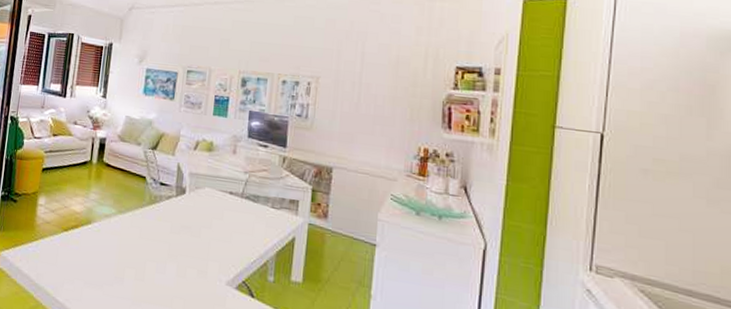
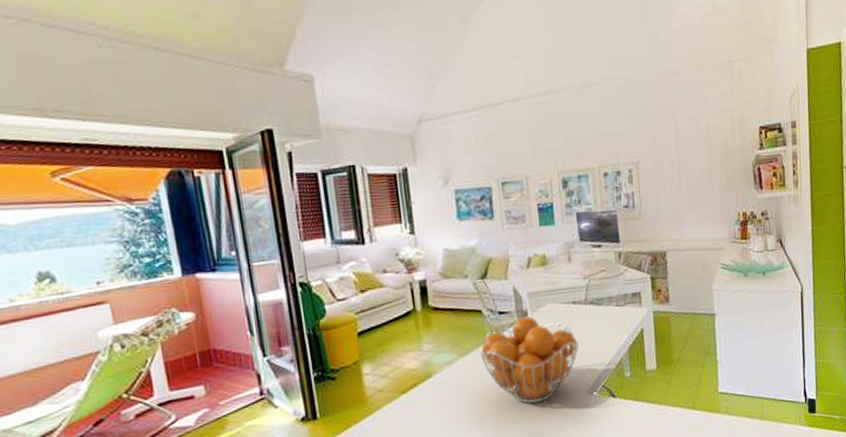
fruit basket: none [136,193,228,279] -> present [480,316,579,404]

